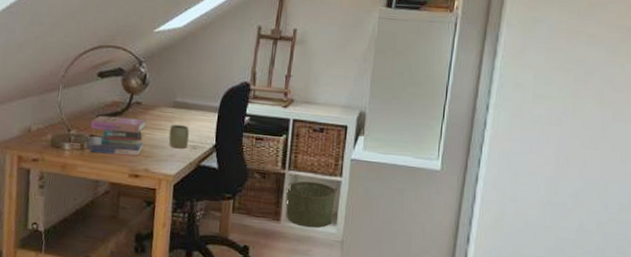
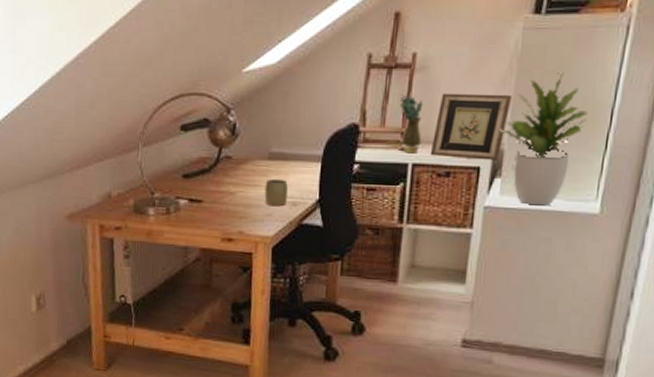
books: present [87,115,146,156] -> none [174,174,237,218]
vase: none [282,61,302,111] -> present [399,94,424,154]
basket: present [286,181,337,228] -> none [403,235,466,289]
picture frame: none [307,63,372,122] -> present [430,93,513,161]
potted plant: none [361,54,429,161] -> present [498,71,588,206]

